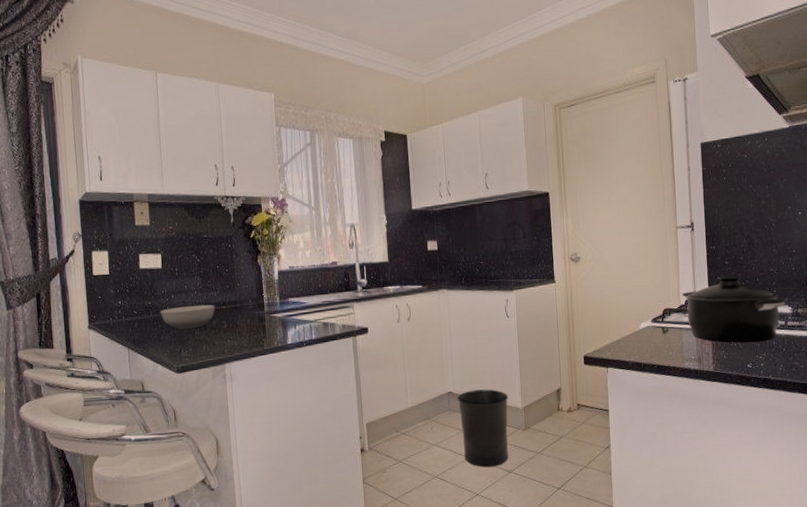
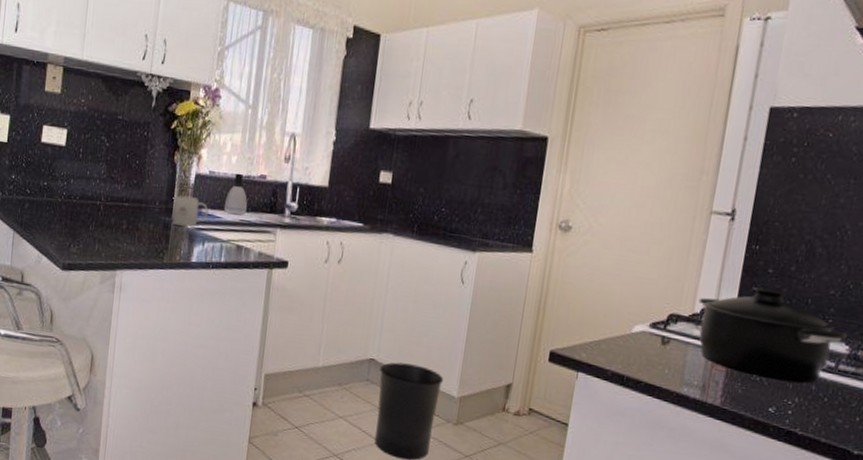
bowl: present [159,304,216,330] -> none [54,193,117,223]
mug: none [263,290,295,317] -> present [171,195,209,227]
soap dispenser: none [306,264,327,299] -> present [223,173,251,216]

